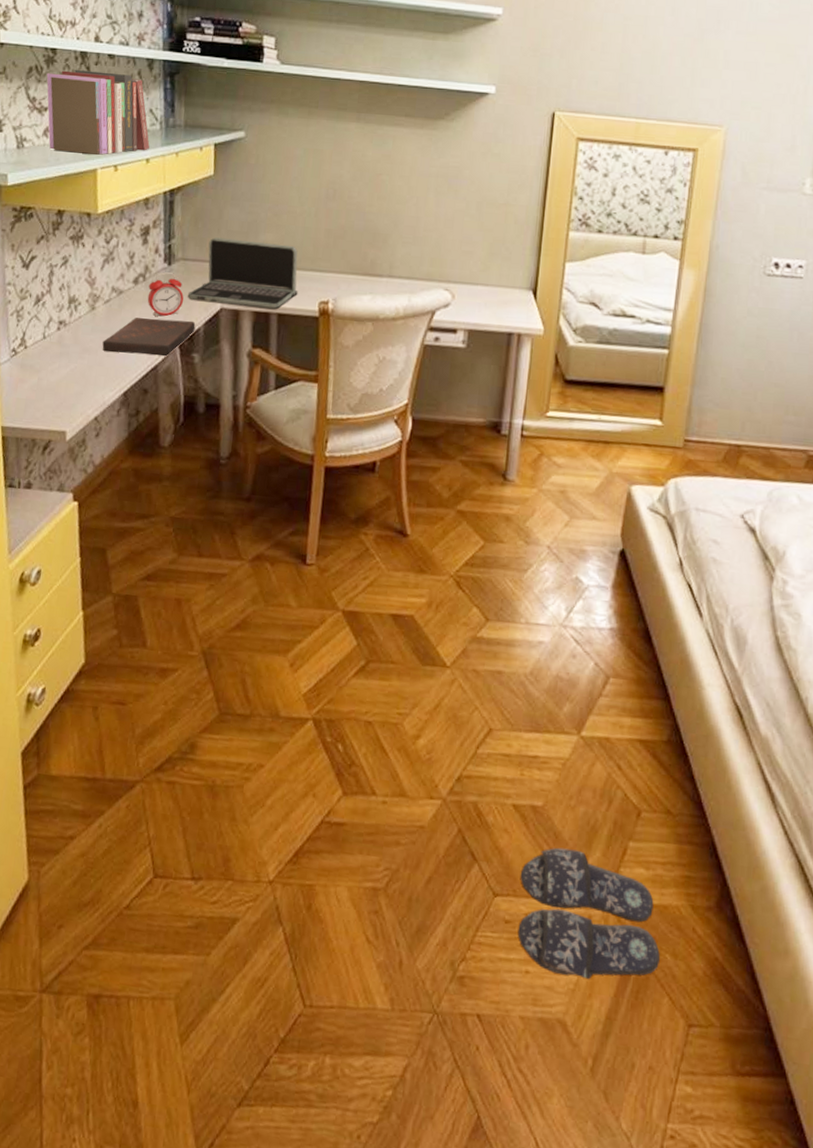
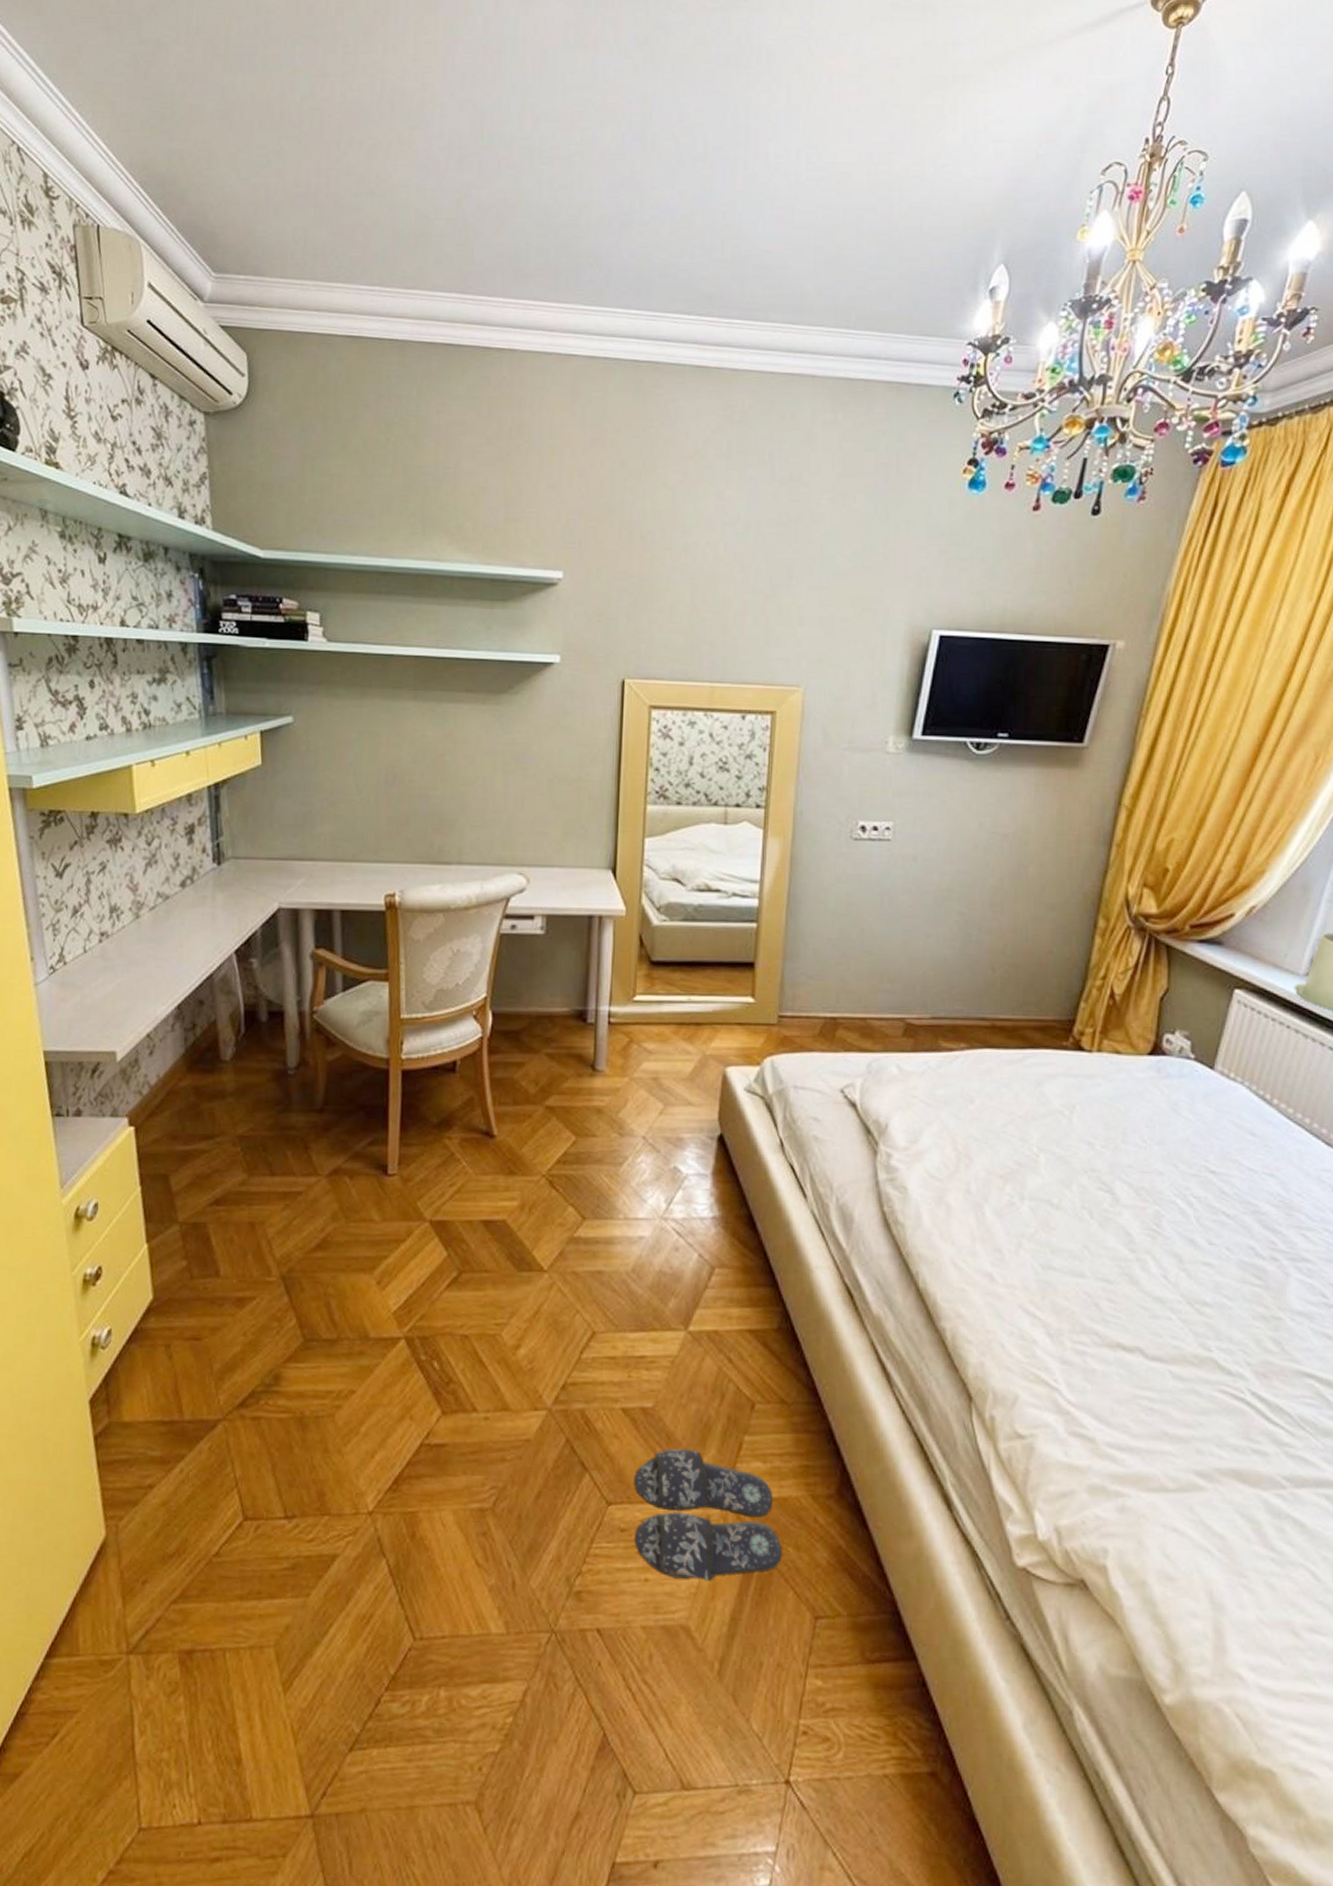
books: present [46,70,150,155] -> none [69,658,189,750]
book: present [102,317,196,356] -> none [150,923,252,963]
alarm clock: present [147,272,184,317] -> none [197,873,238,922]
laptop: present [188,237,298,311] -> none [242,832,361,908]

